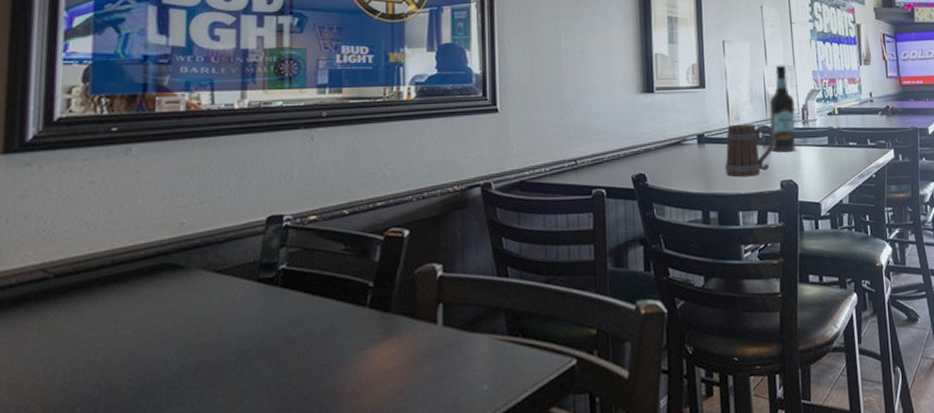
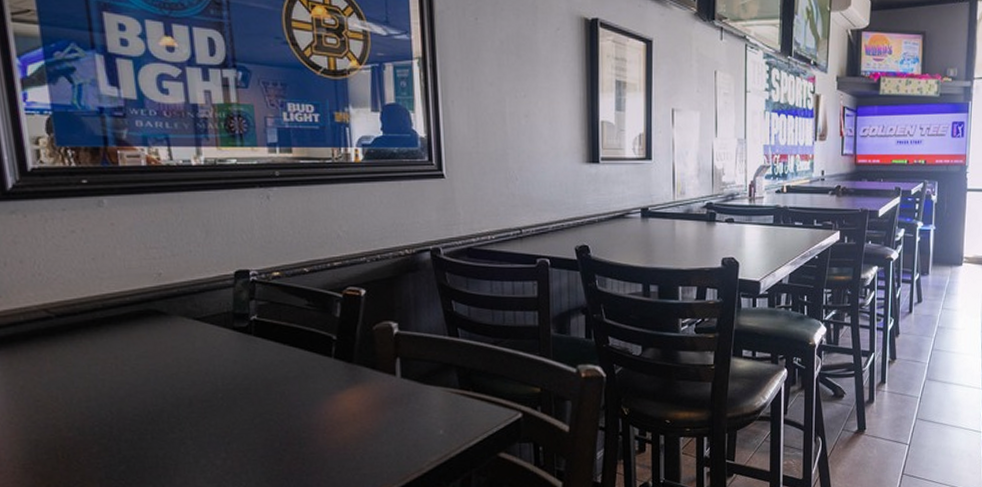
beer mug: present [725,123,776,177] -> none [668,199,720,253]
root beer: present [769,65,796,153] -> none [716,138,742,230]

